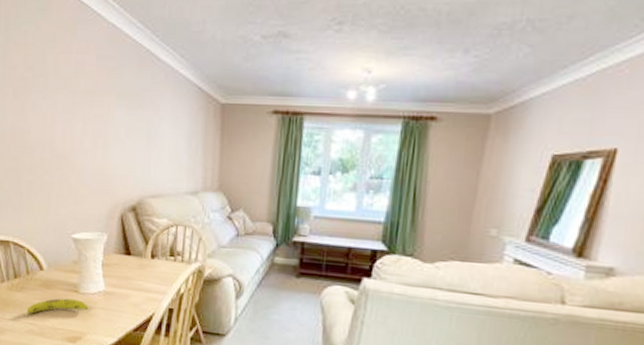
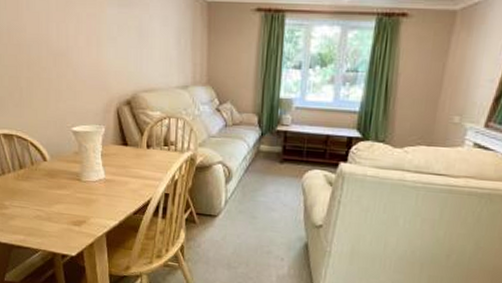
fruit: present [24,298,89,317] -> none [31,186,91,204]

